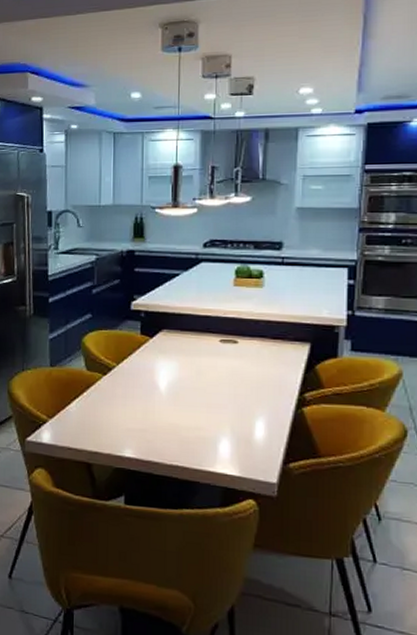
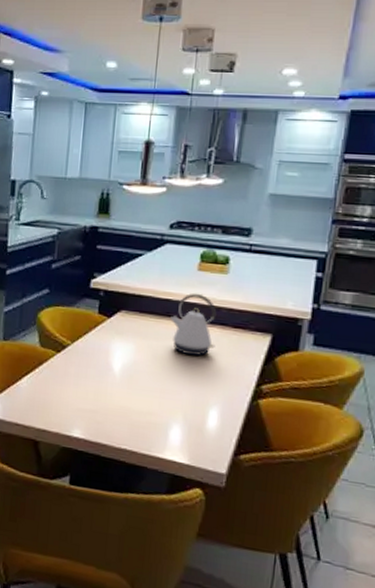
kettle: none [211,308,256,369] -> present [170,293,217,356]

